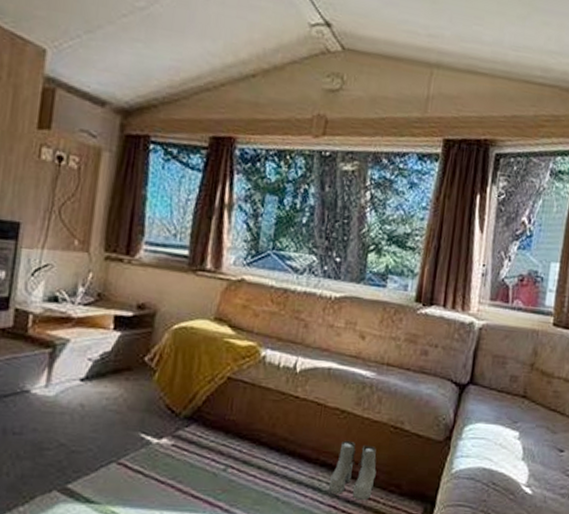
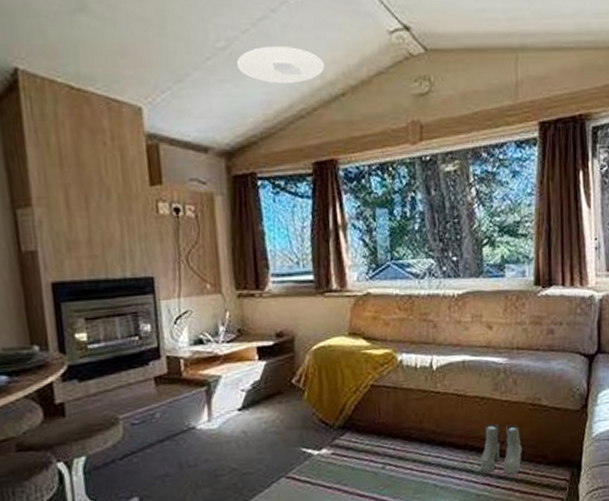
ceiling light: none [152,14,240,56] -> present [237,45,325,84]

